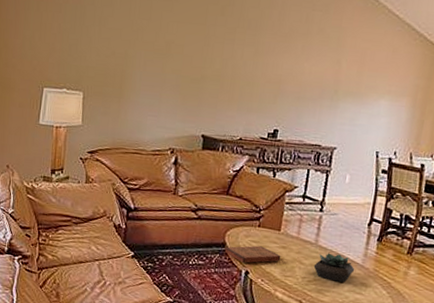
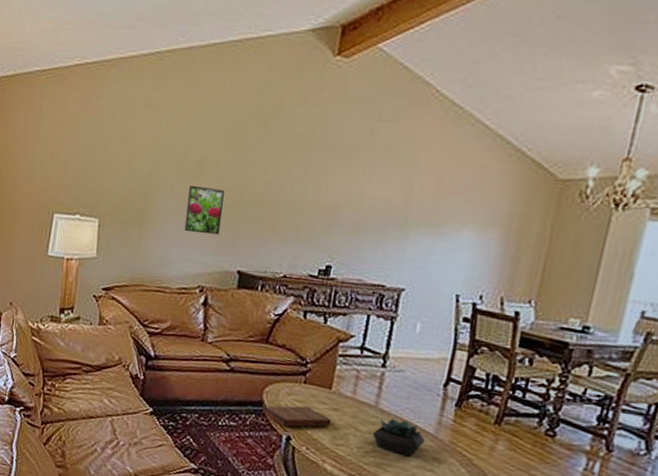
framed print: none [156,63,189,106] -> present [184,185,225,236]

